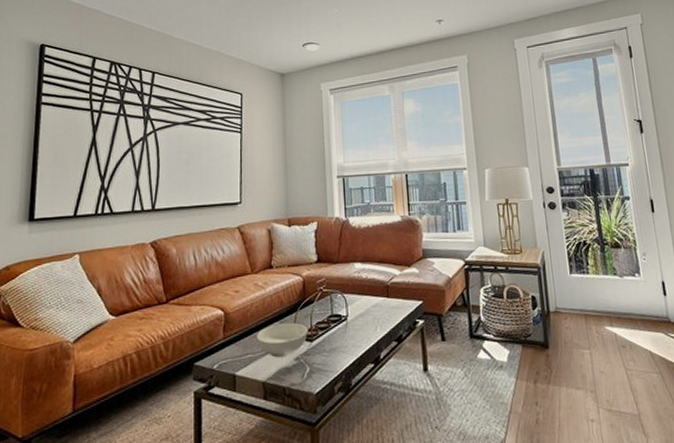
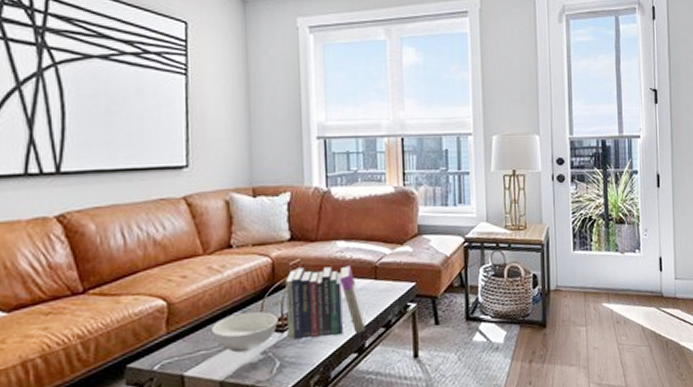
books: none [313,284,381,349] -> present [285,265,366,341]

